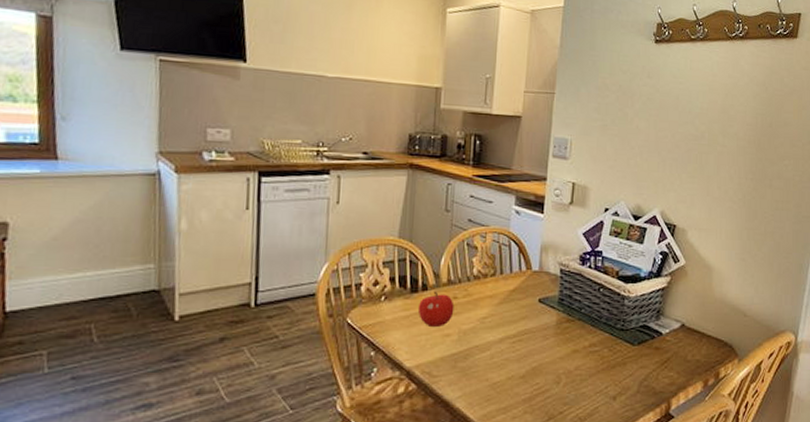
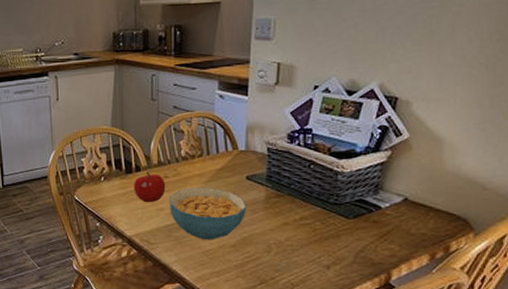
cereal bowl: none [457,311,538,371] -> present [170,188,247,240]

